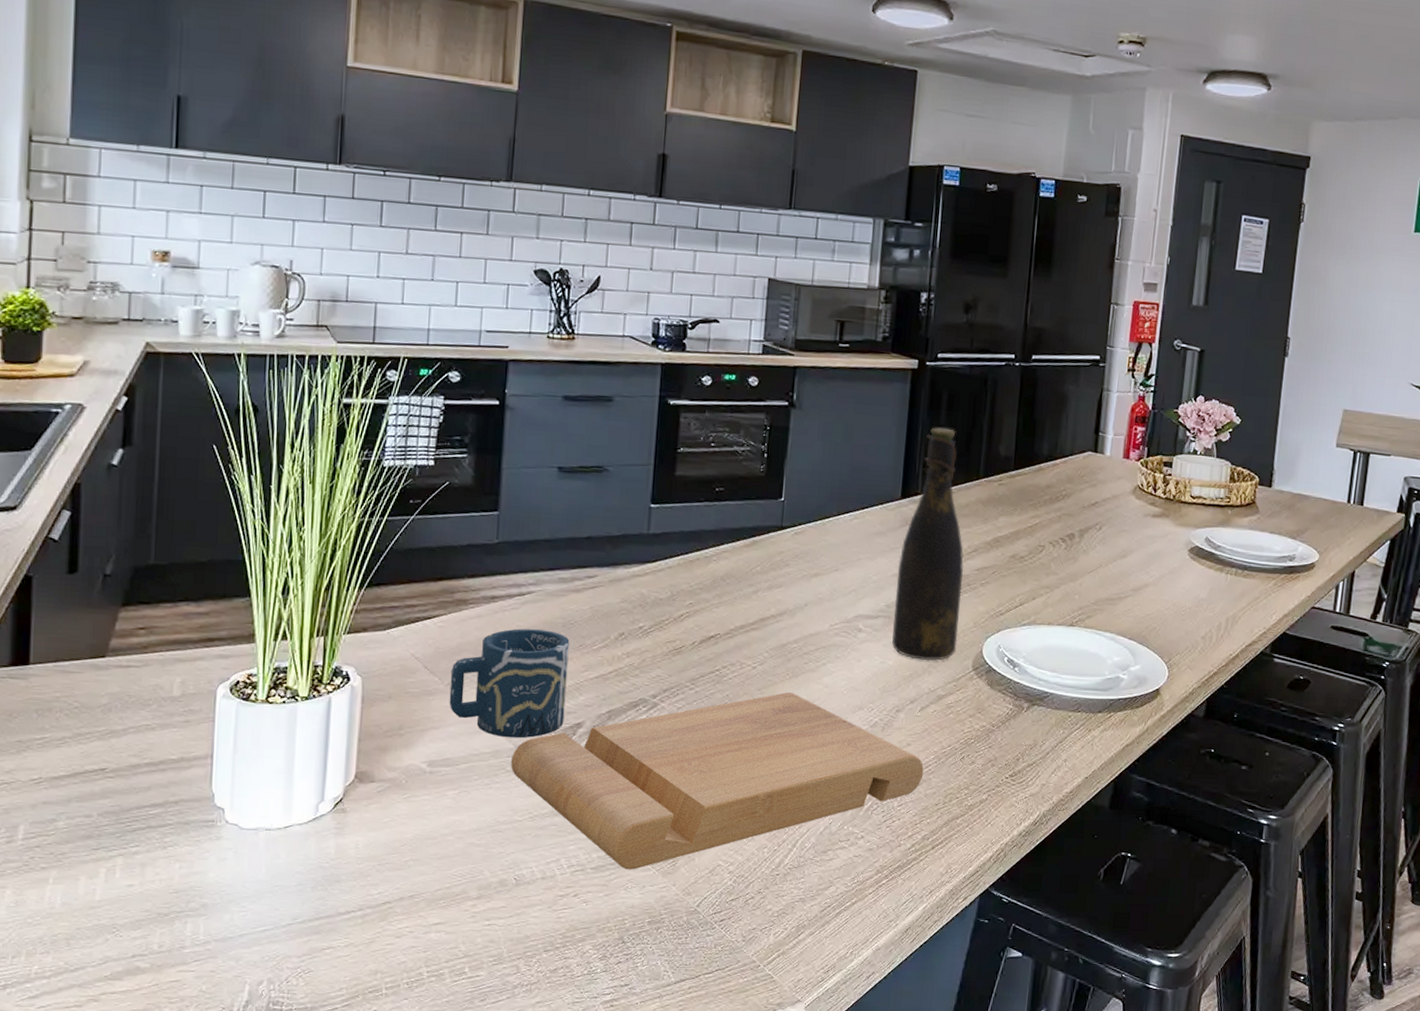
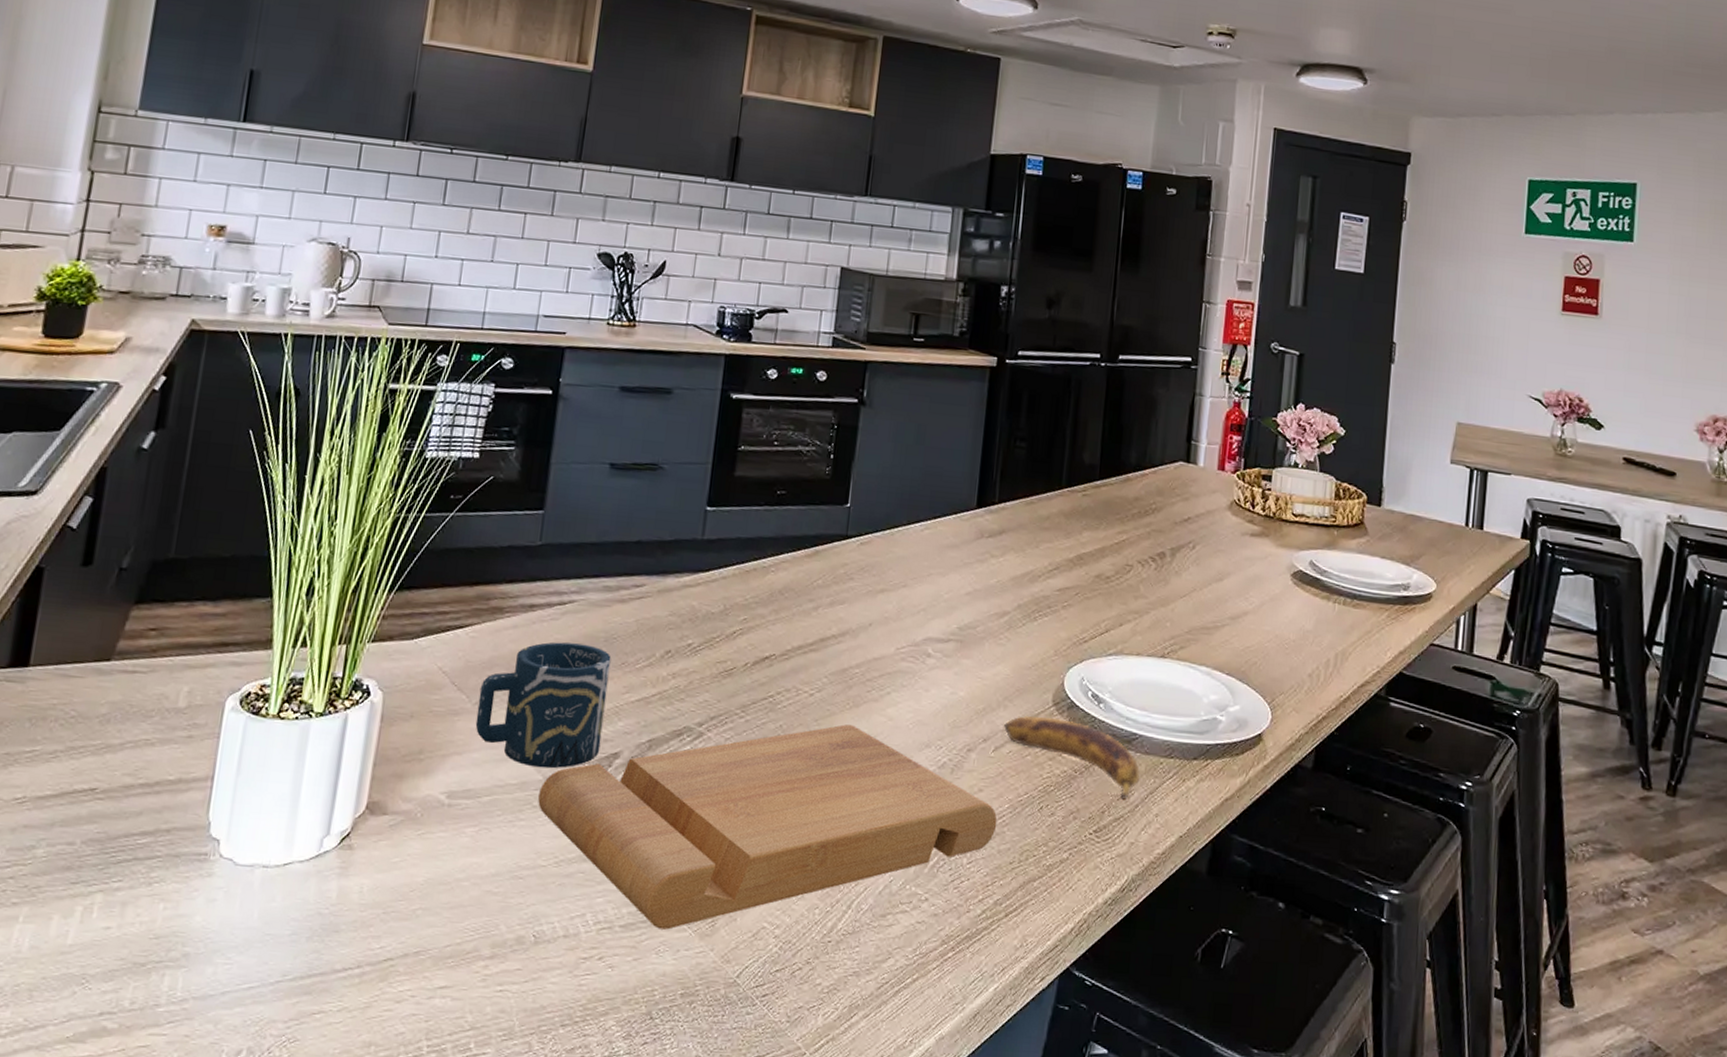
bottle: present [892,427,964,661] -> none [964,431,1044,694]
banana: none [929,680,1051,749] -> present [1004,716,1141,801]

